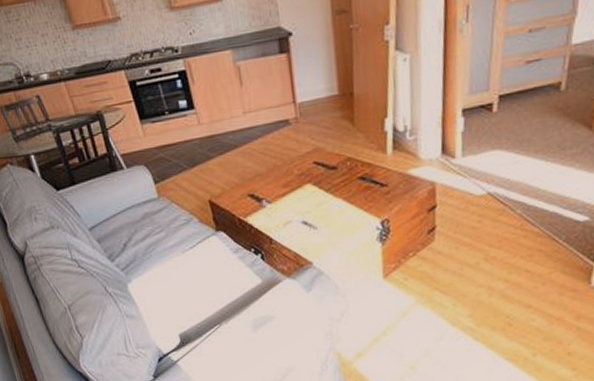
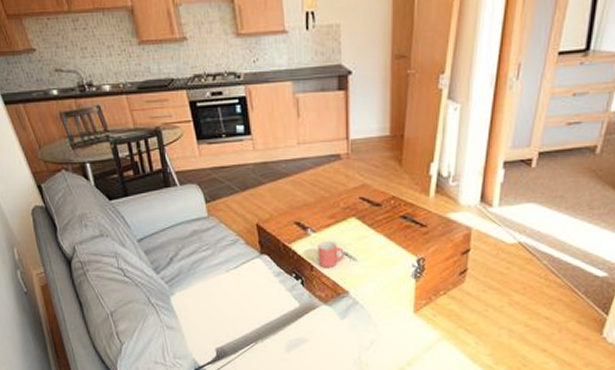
mug: none [274,210,303,240] -> present [318,240,344,268]

